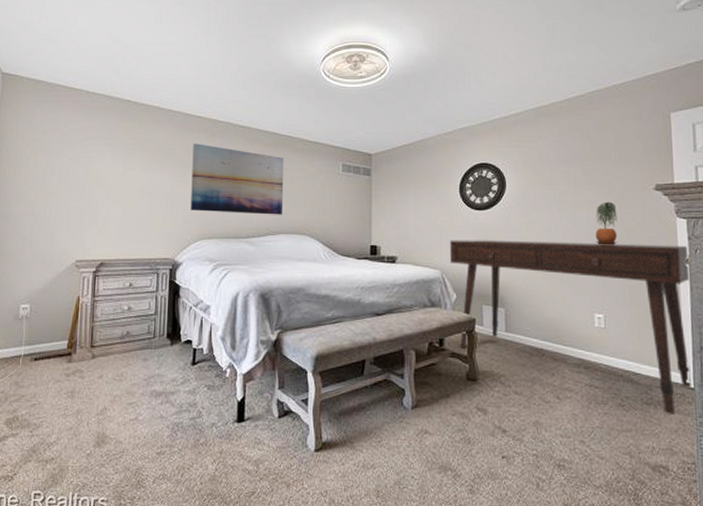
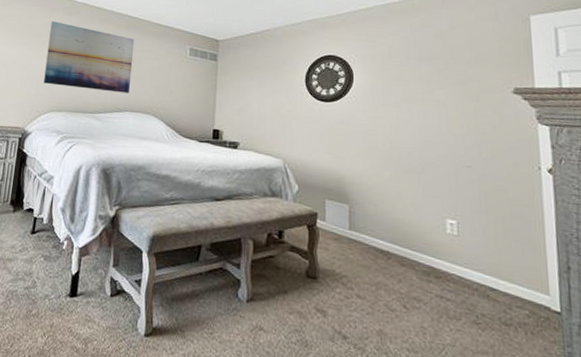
desk: present [450,240,691,414] -> none [293,129,557,340]
potted plant: present [595,201,617,245] -> none [448,102,472,148]

